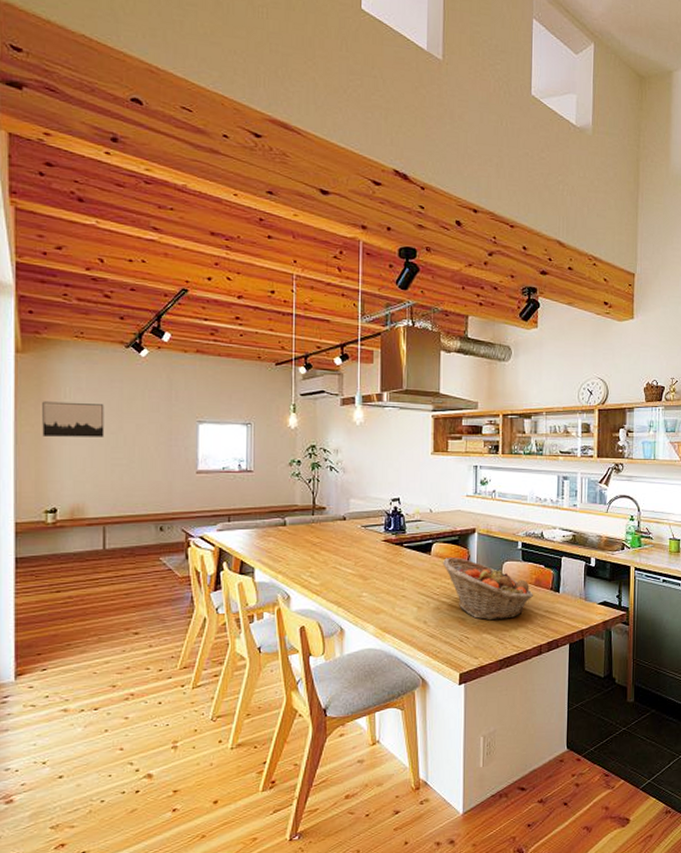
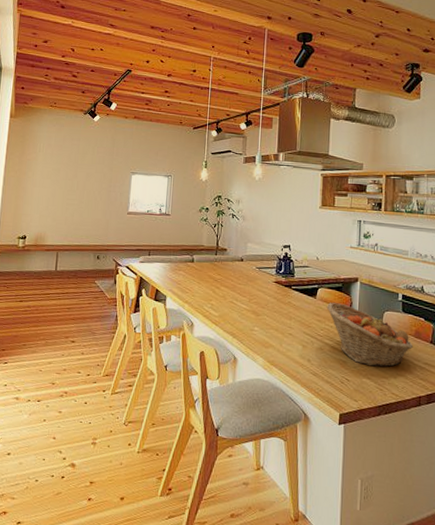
wall art: present [42,401,104,437] -> none [22,154,66,183]

